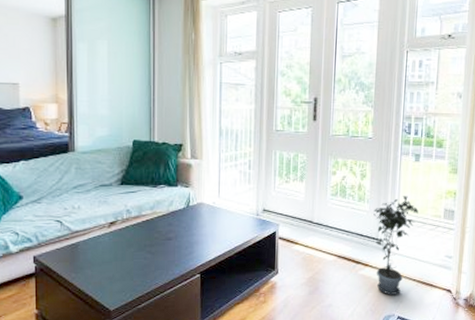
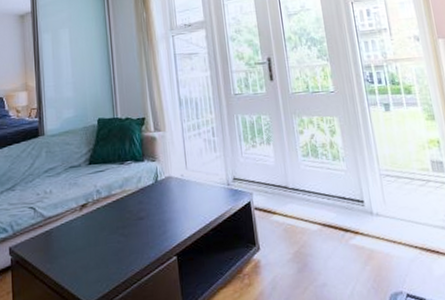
potted plant: present [373,196,418,295] -> none [352,149,403,268]

